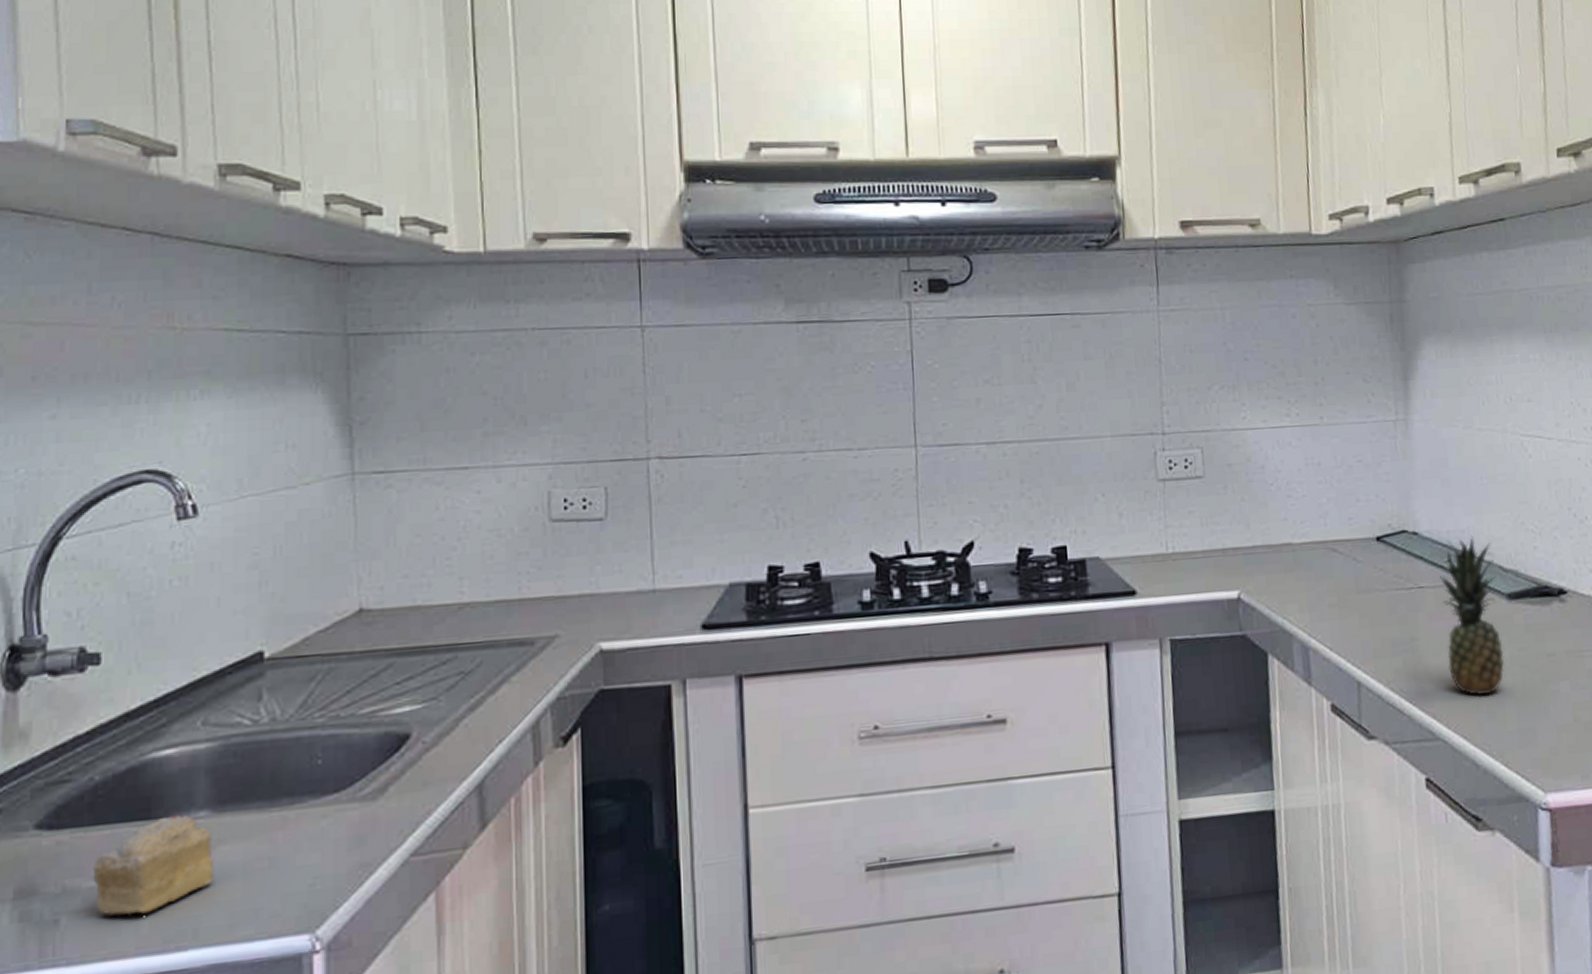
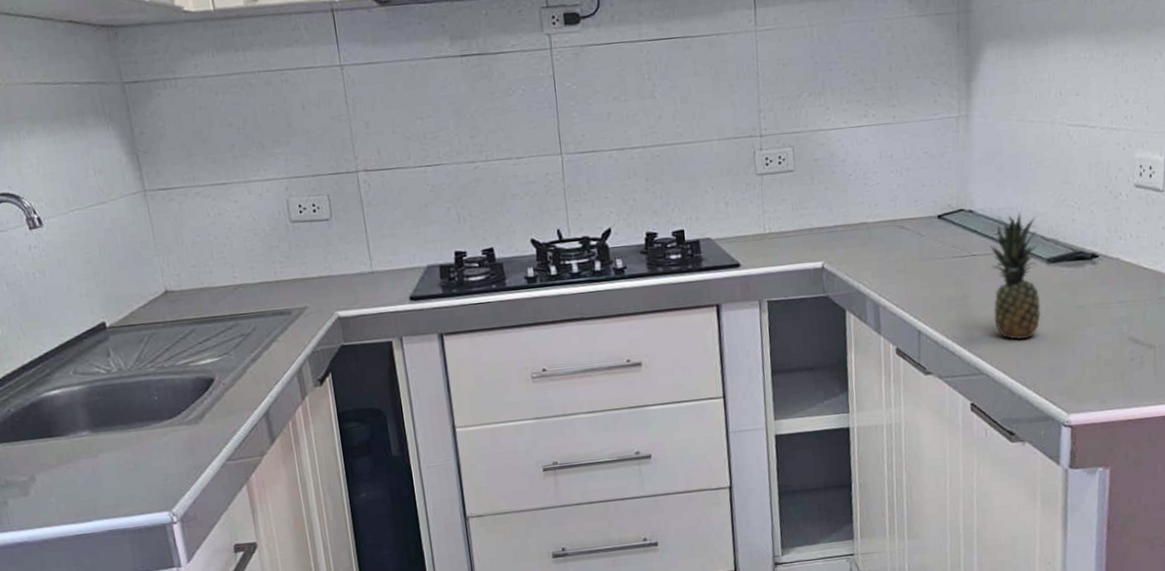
cake slice: present [92,815,215,916] -> none [21,434,101,499]

